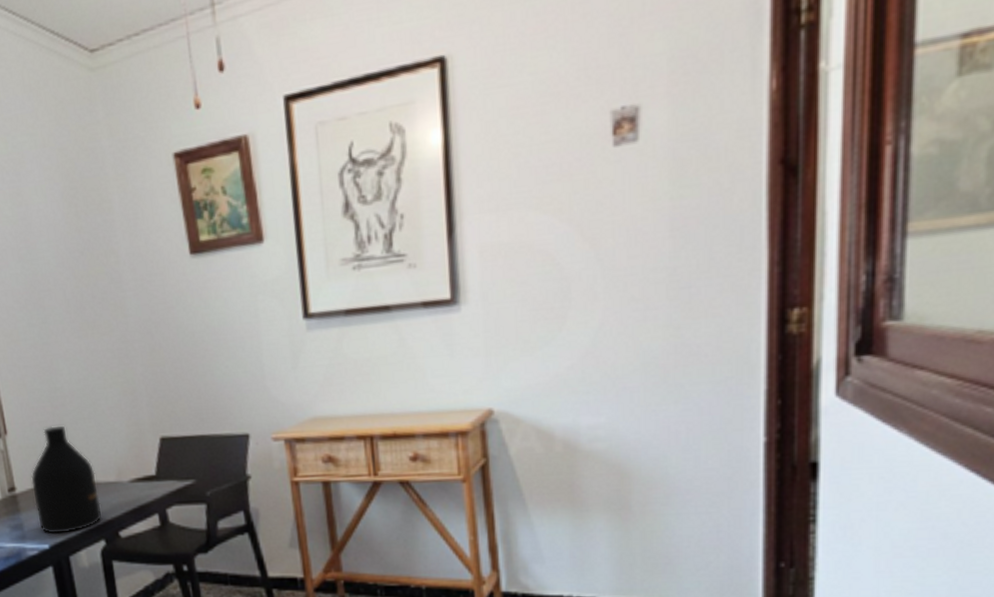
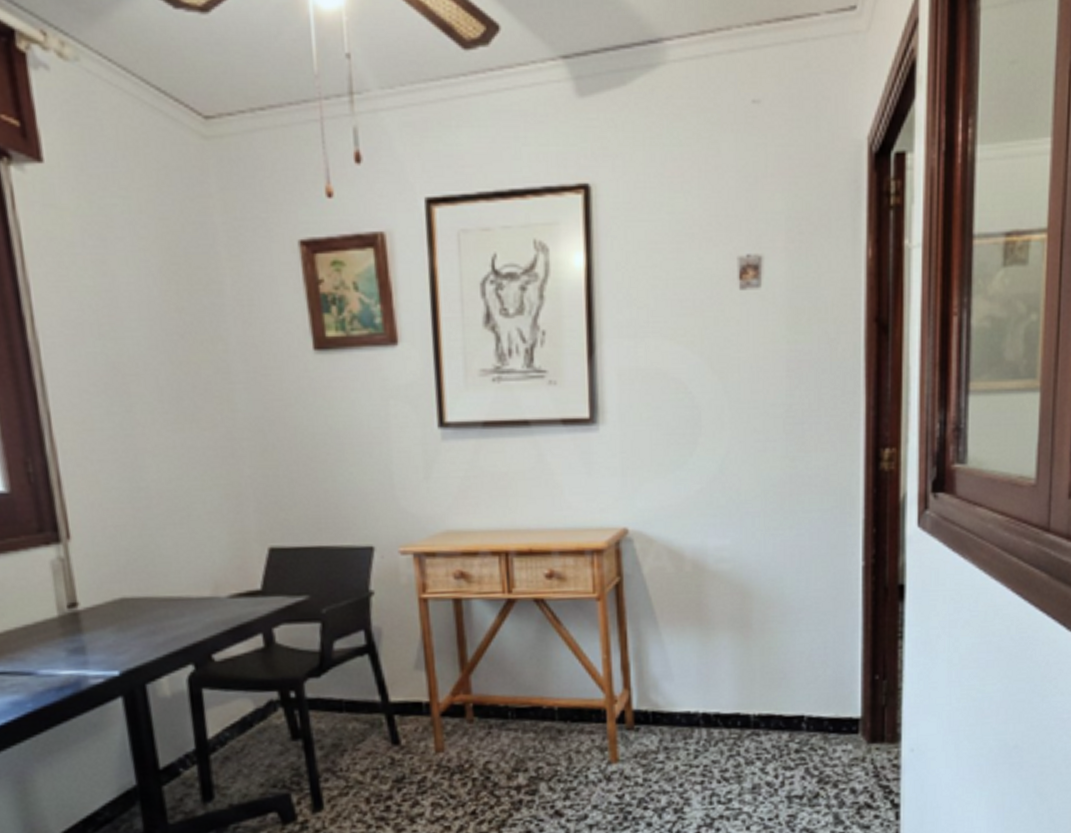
bottle: present [31,425,102,534] -> none [100,531,192,658]

